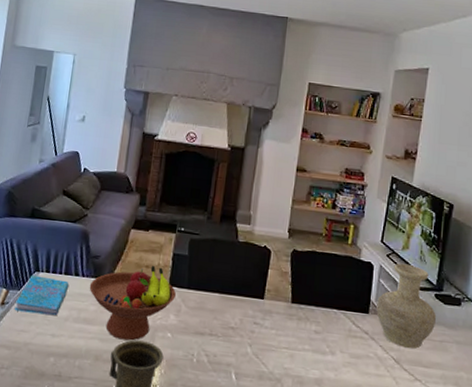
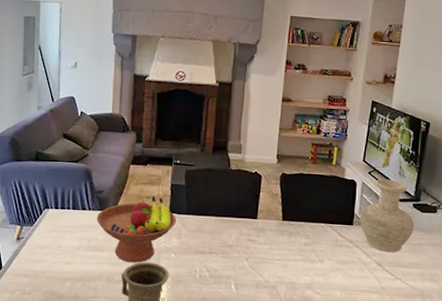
cover: present [15,275,70,316] -> none [30,212,78,246]

